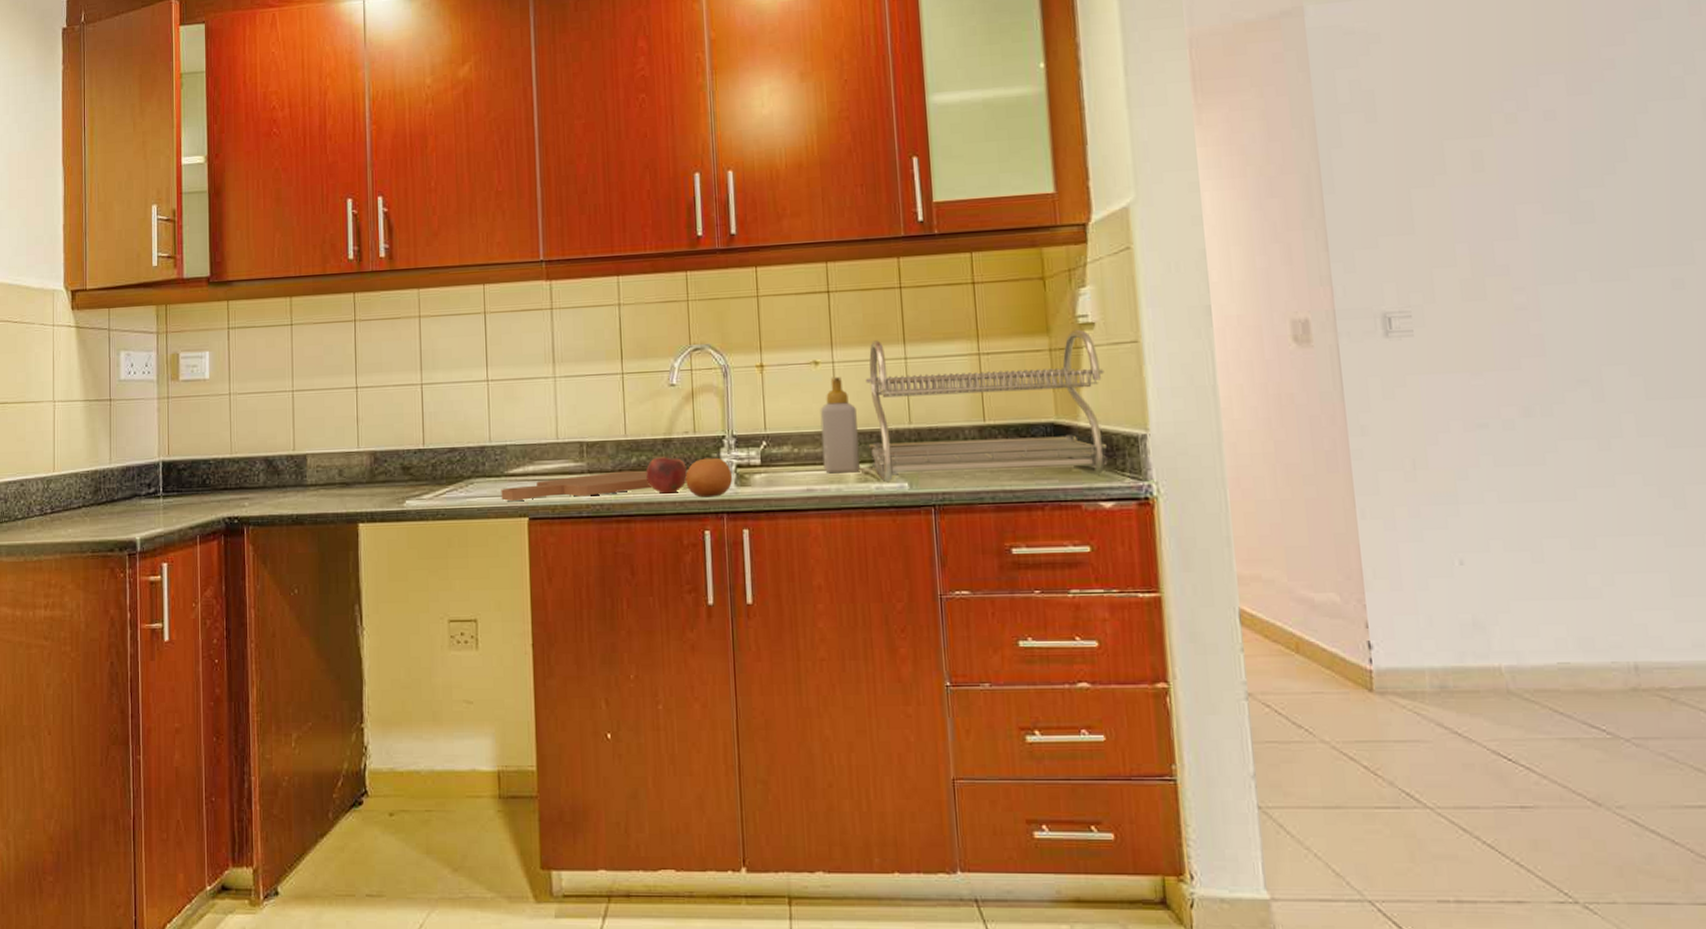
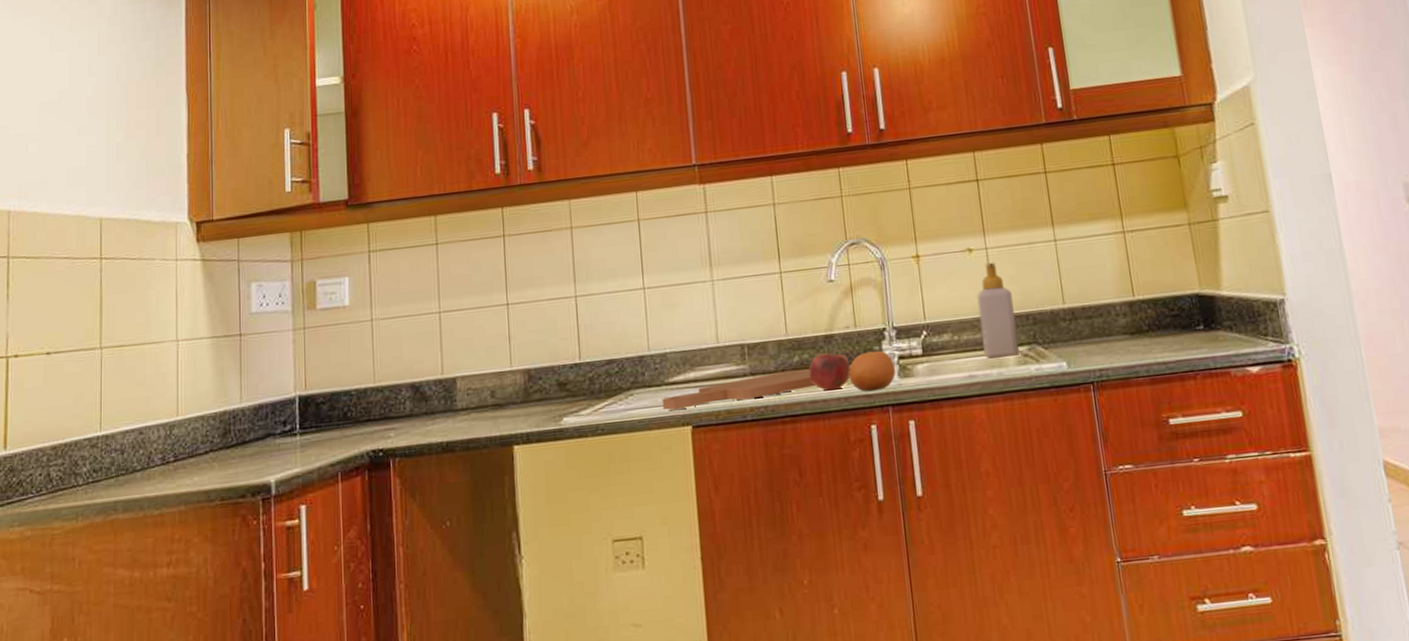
dish rack: present [865,329,1108,483] -> none [1018,203,1251,363]

